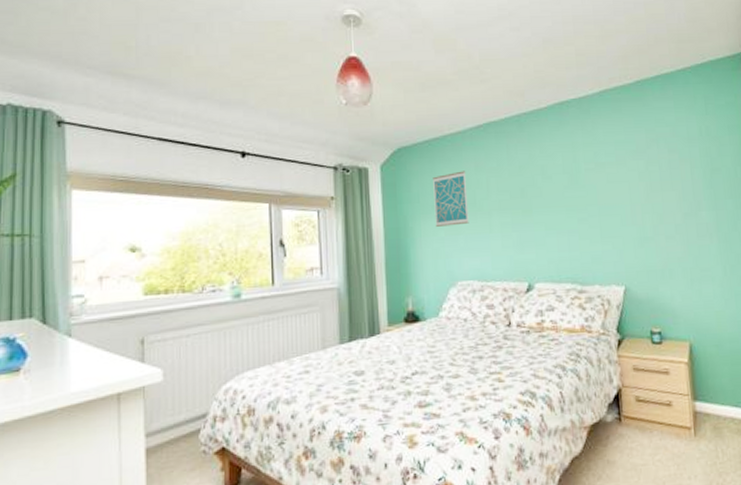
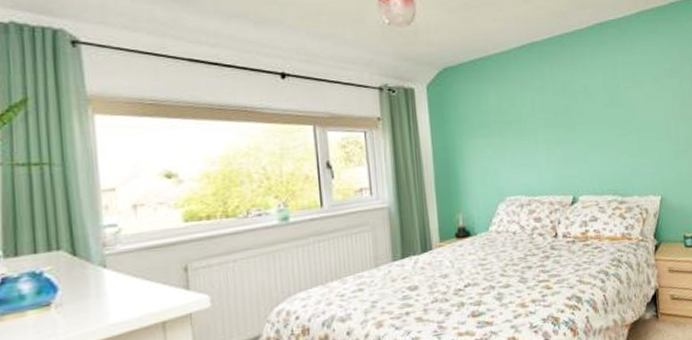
wall art: present [433,171,469,227] -> none [479,90,516,145]

